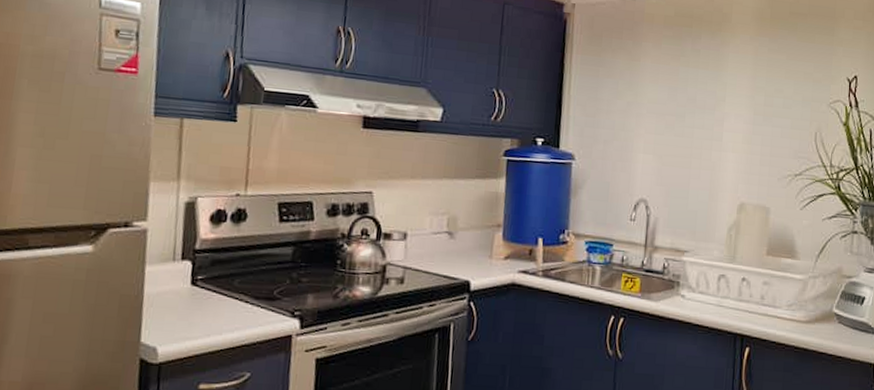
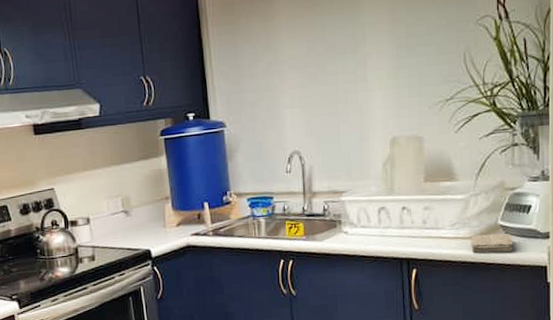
washcloth: none [805,320,845,343] -> present [471,234,513,253]

